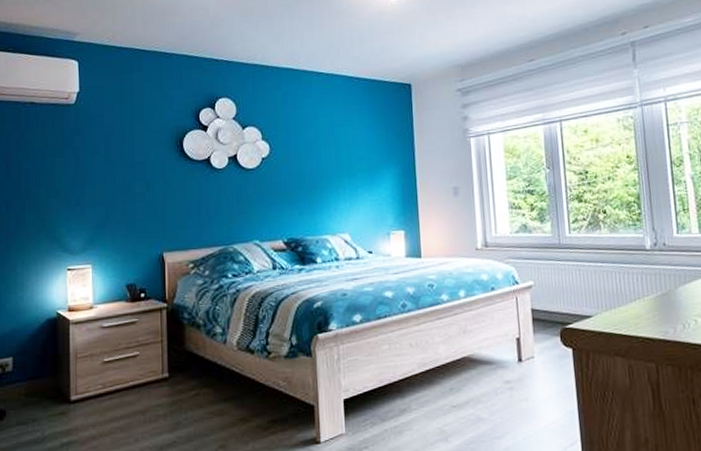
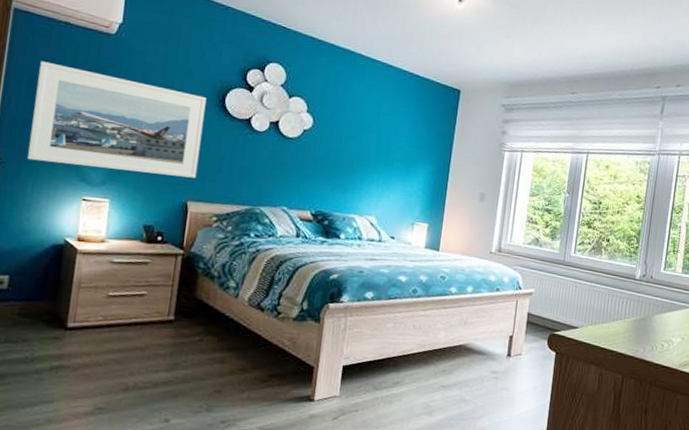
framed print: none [14,143,168,240] -> present [28,61,207,178]

